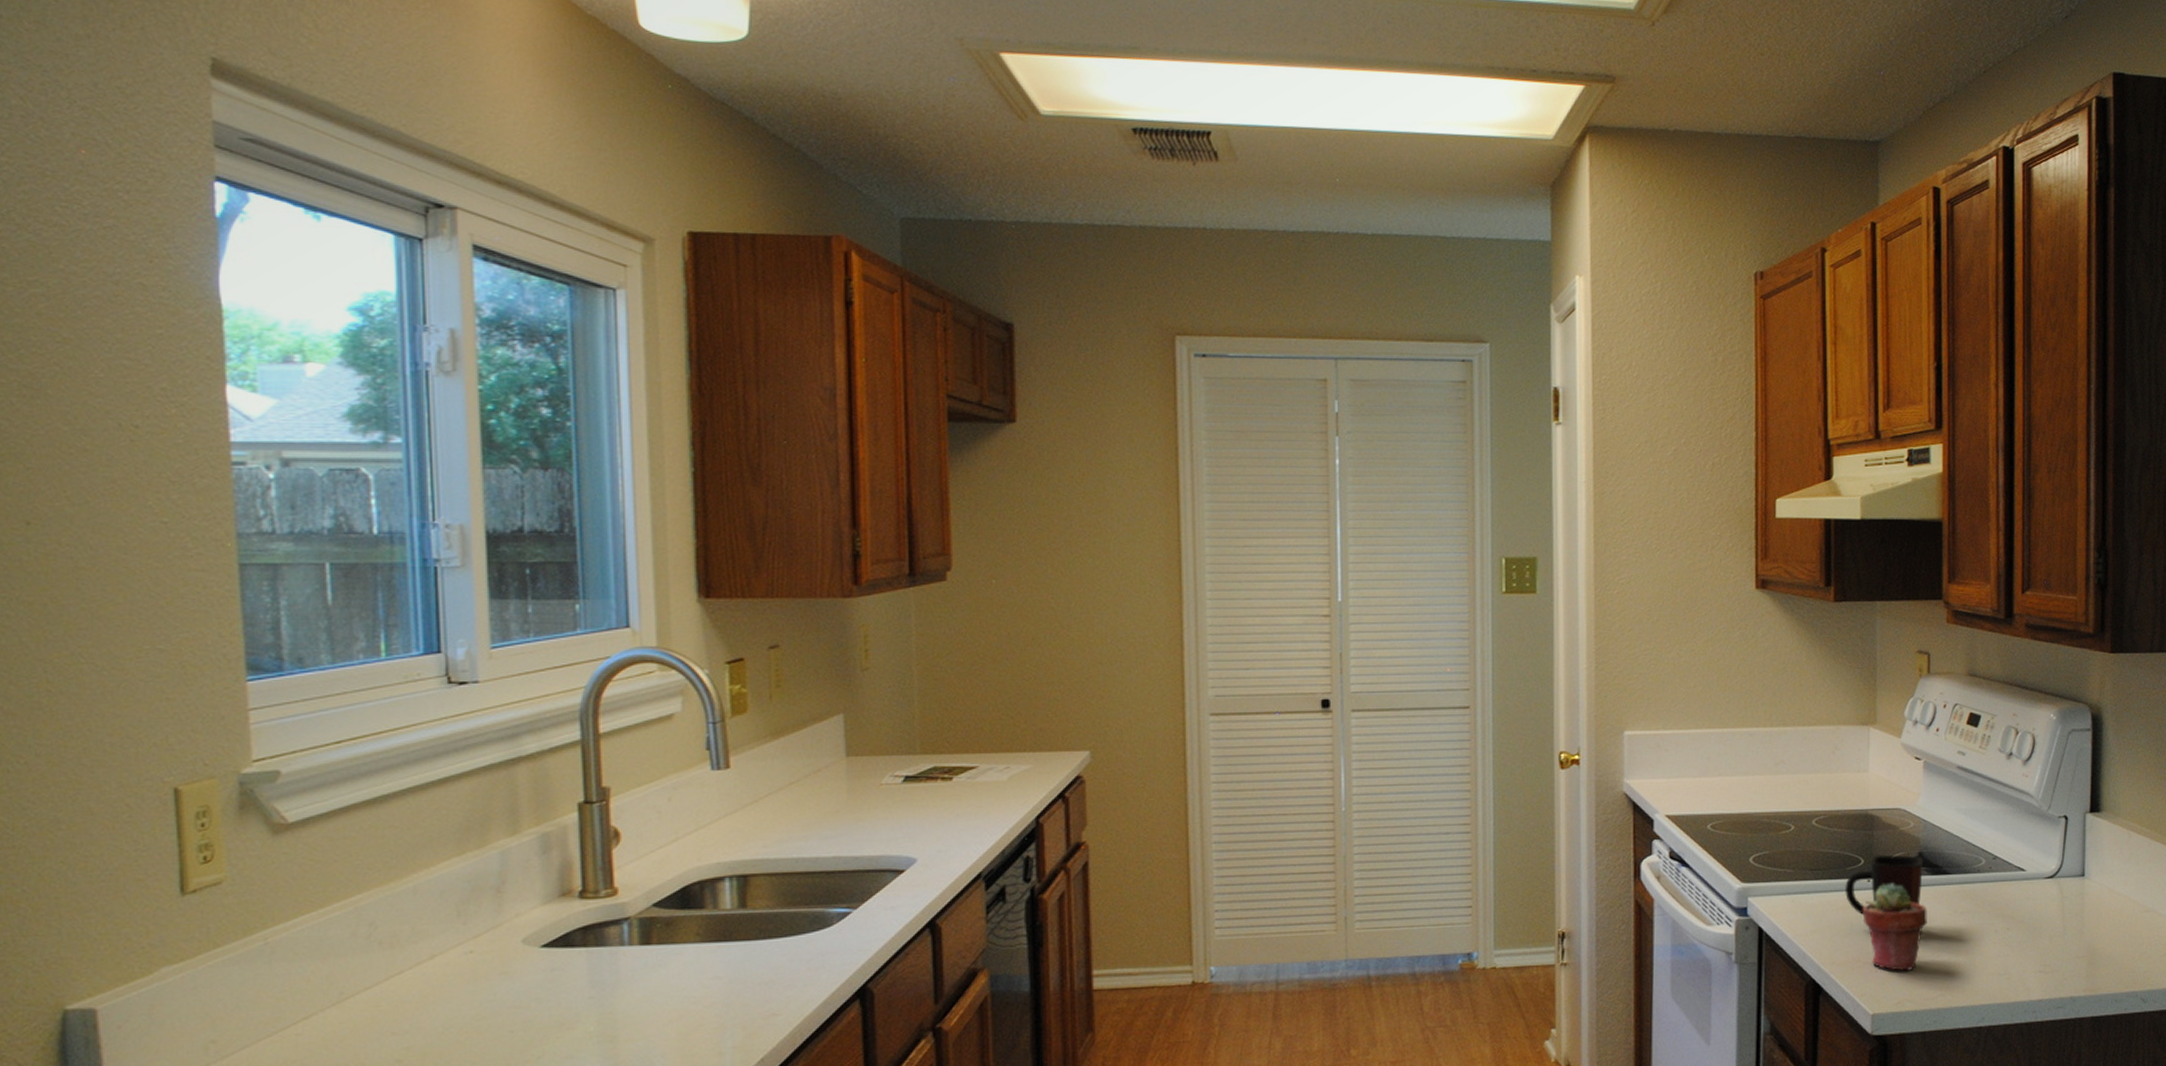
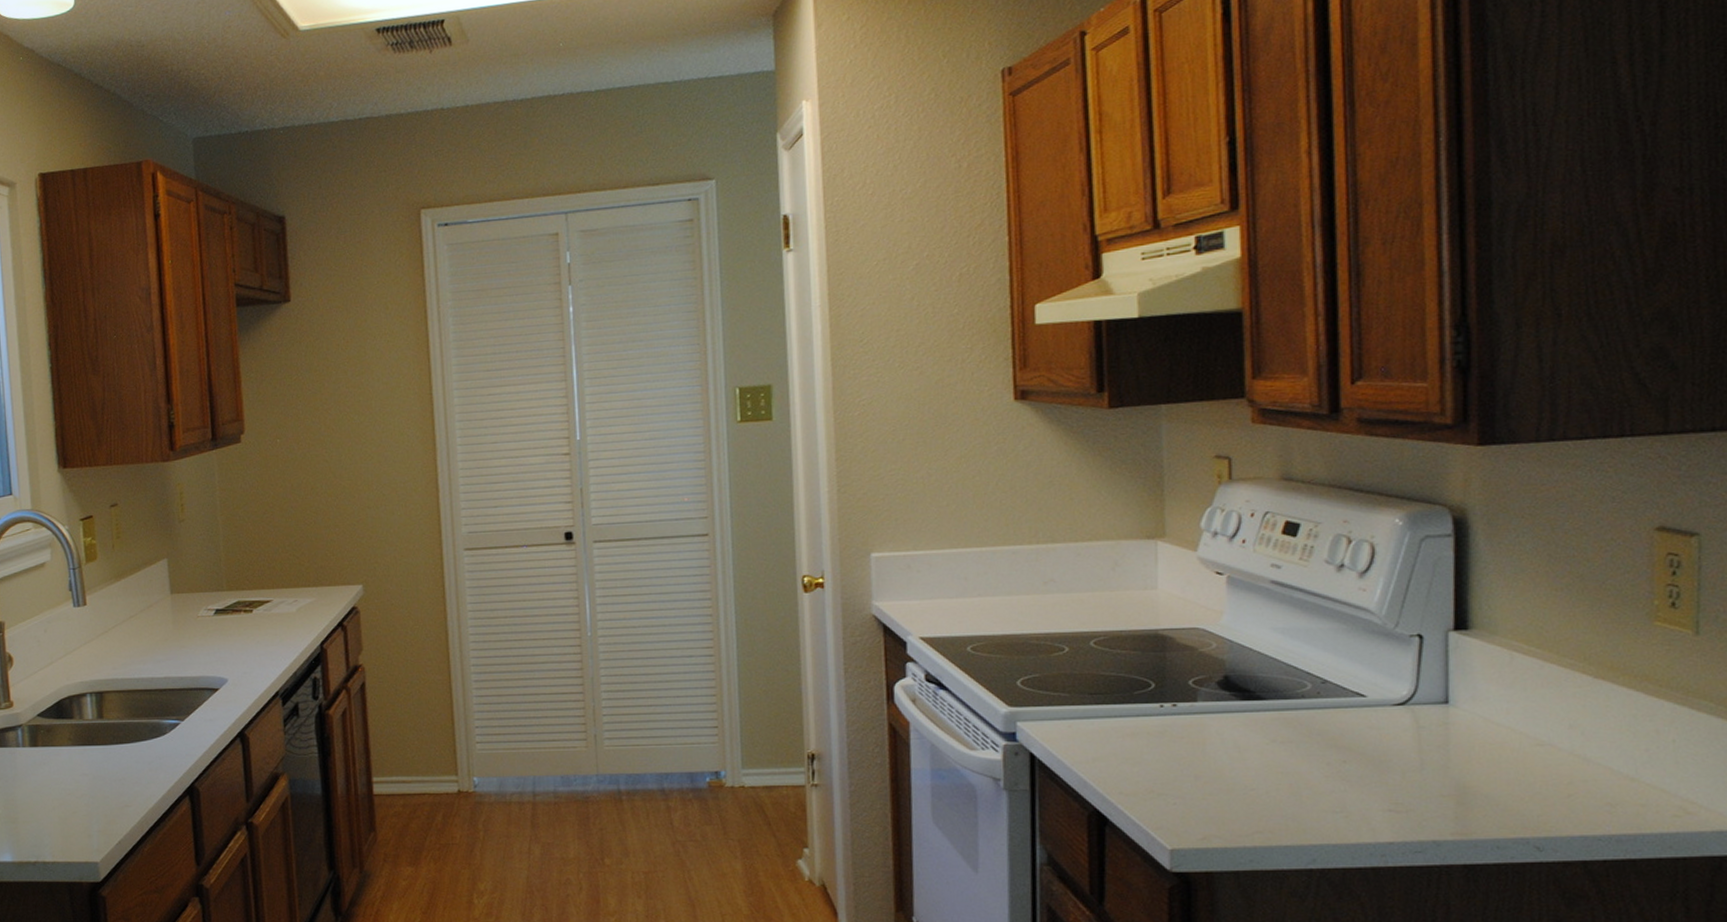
mug: present [1845,854,1924,916] -> none [1132,678,1231,744]
potted succulent: present [1862,882,1927,972] -> none [1154,708,1238,805]

